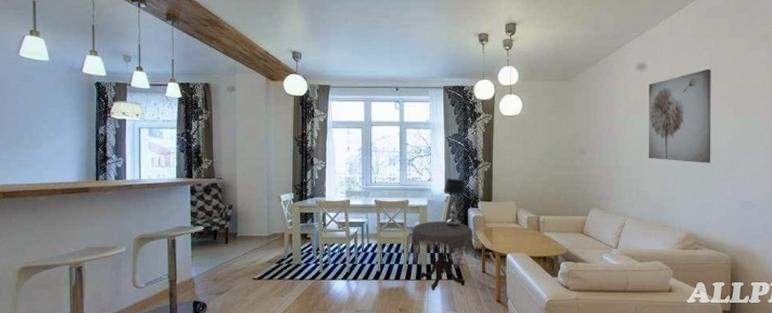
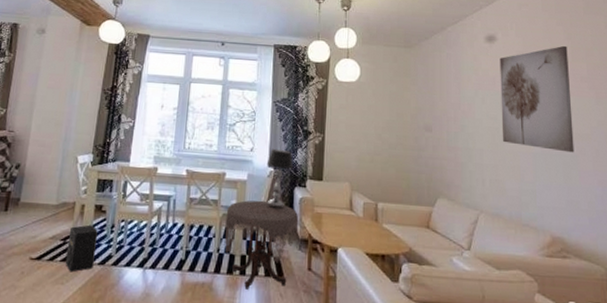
speaker: none [282,249,306,287] -> present [65,224,98,273]

